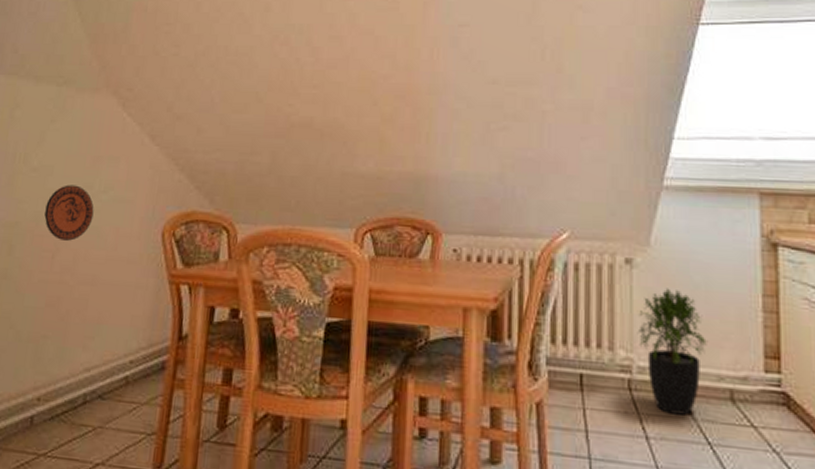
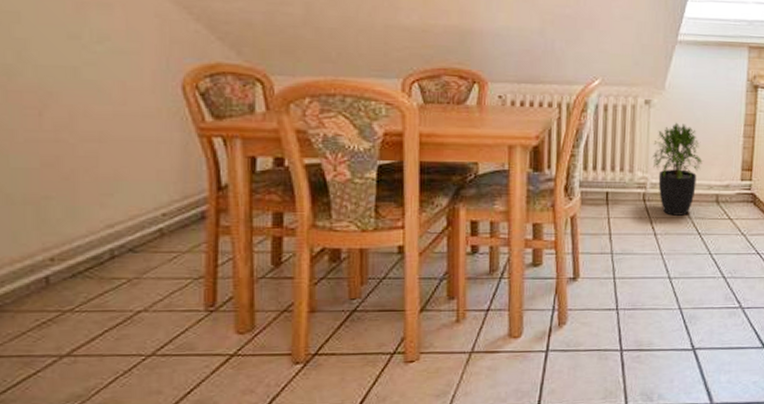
decorative plate: present [44,185,94,241] -> none [18,34,88,96]

